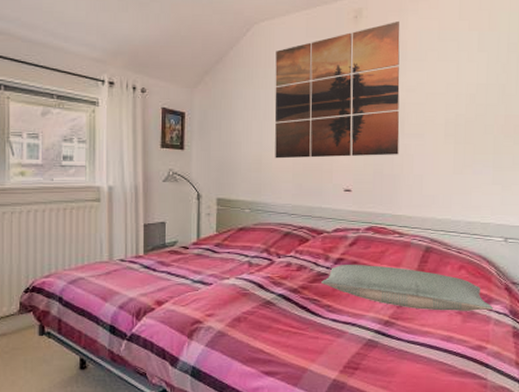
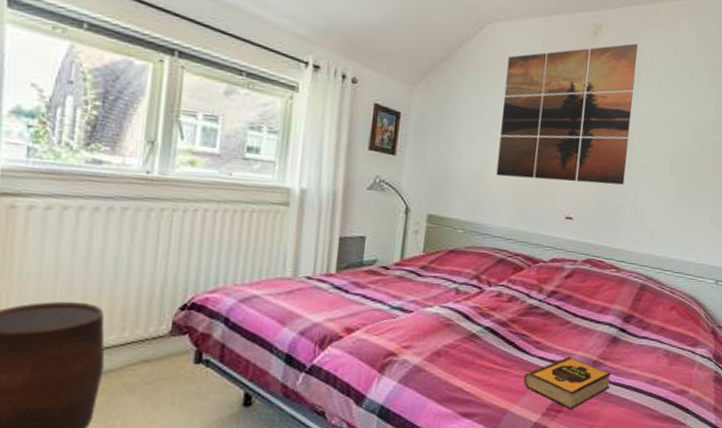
hardback book: none [319,317,405,367] -> present [523,356,611,410]
pillow: present [321,264,494,311] -> none [532,297,699,354]

